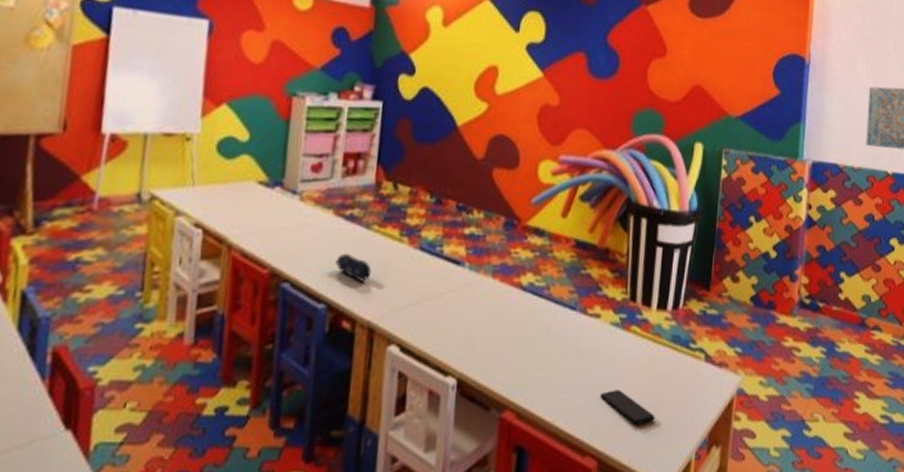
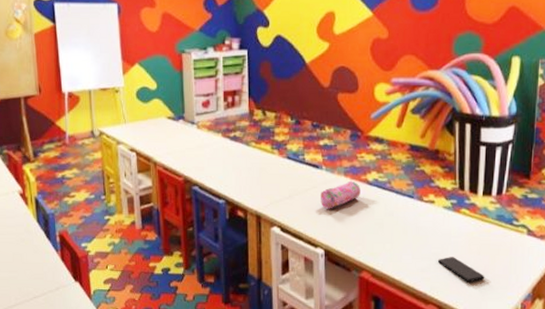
pencil case: present [335,253,371,282] -> none [227,164,253,183]
pencil case: none [458,283,512,322] -> present [321,180,361,209]

